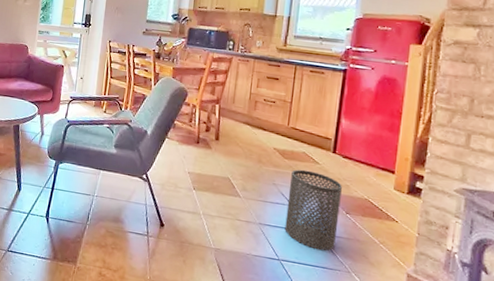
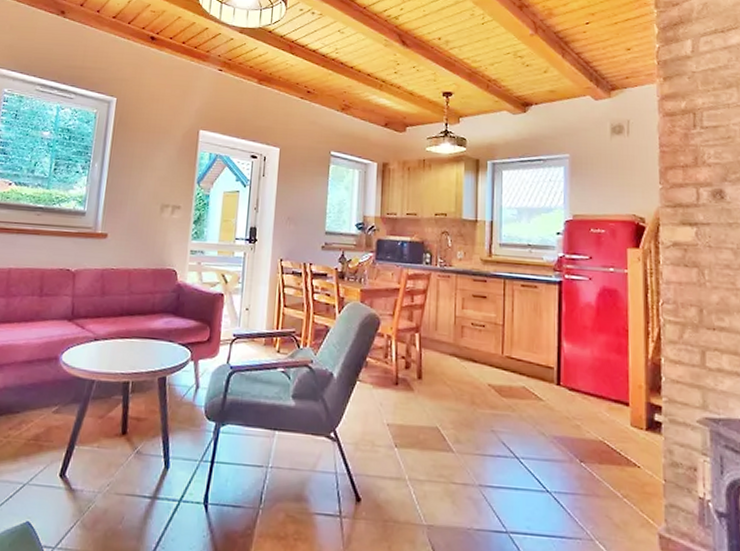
trash can: present [284,169,342,251] -> none [510,409,573,514]

